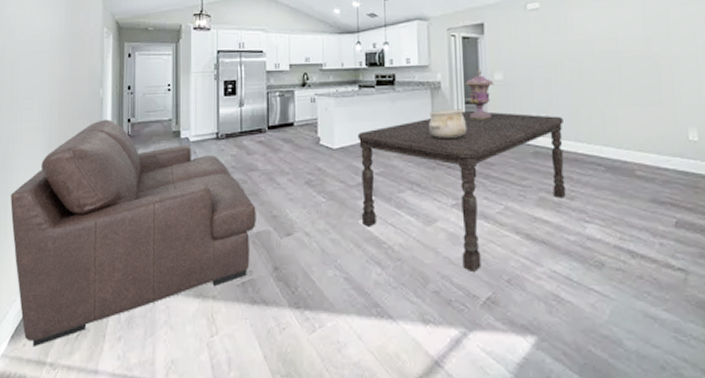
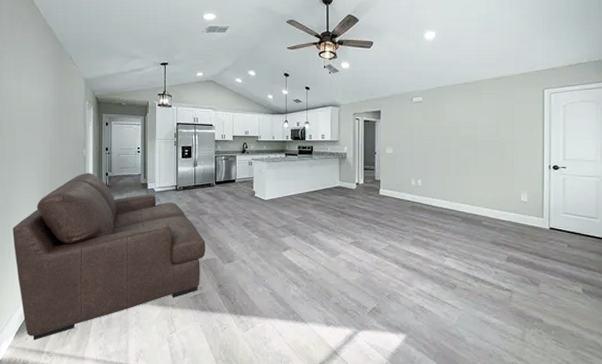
dining table: present [357,110,566,272] -> none [283,175,434,290]
ceramic pot: present [429,109,467,140] -> none [337,173,365,196]
decorative urn: present [465,69,494,119] -> none [365,145,386,181]

